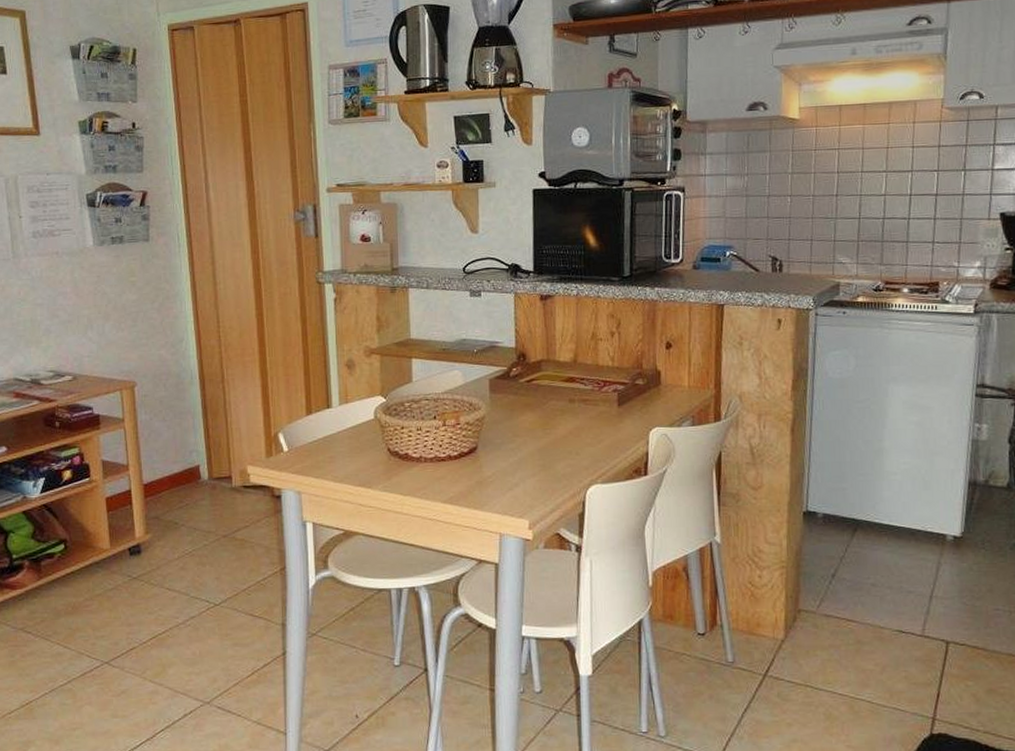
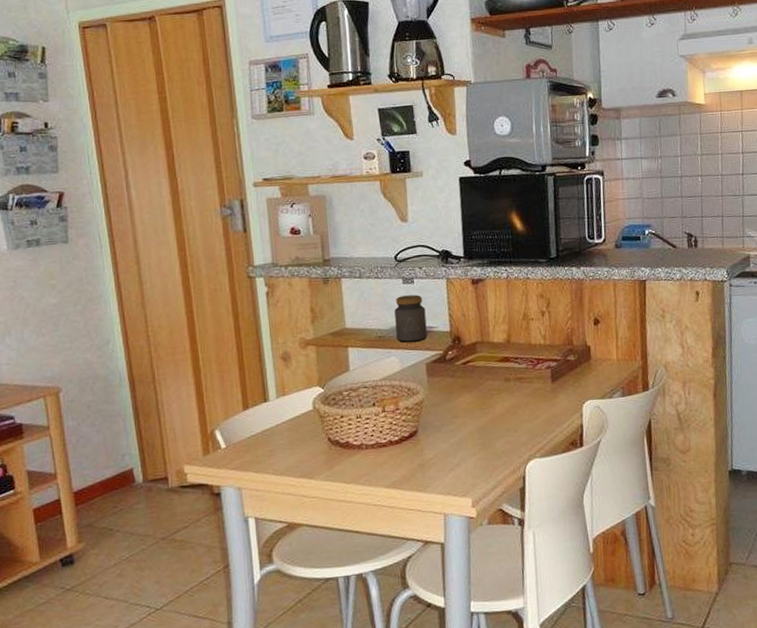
jar: none [460,308,492,356] -> present [394,294,428,343]

